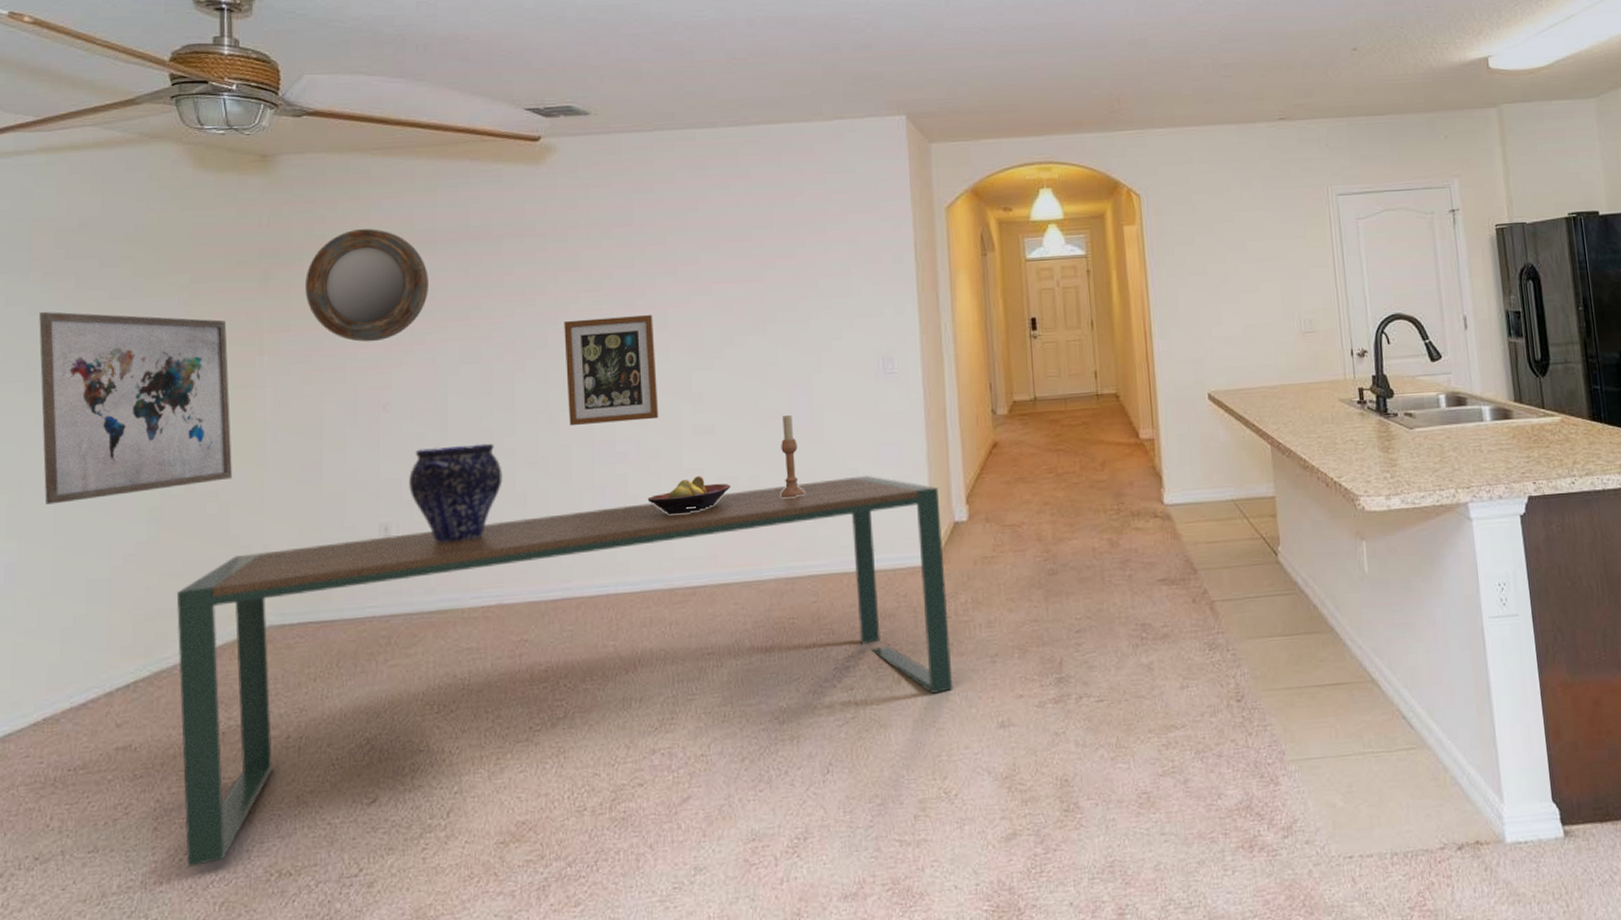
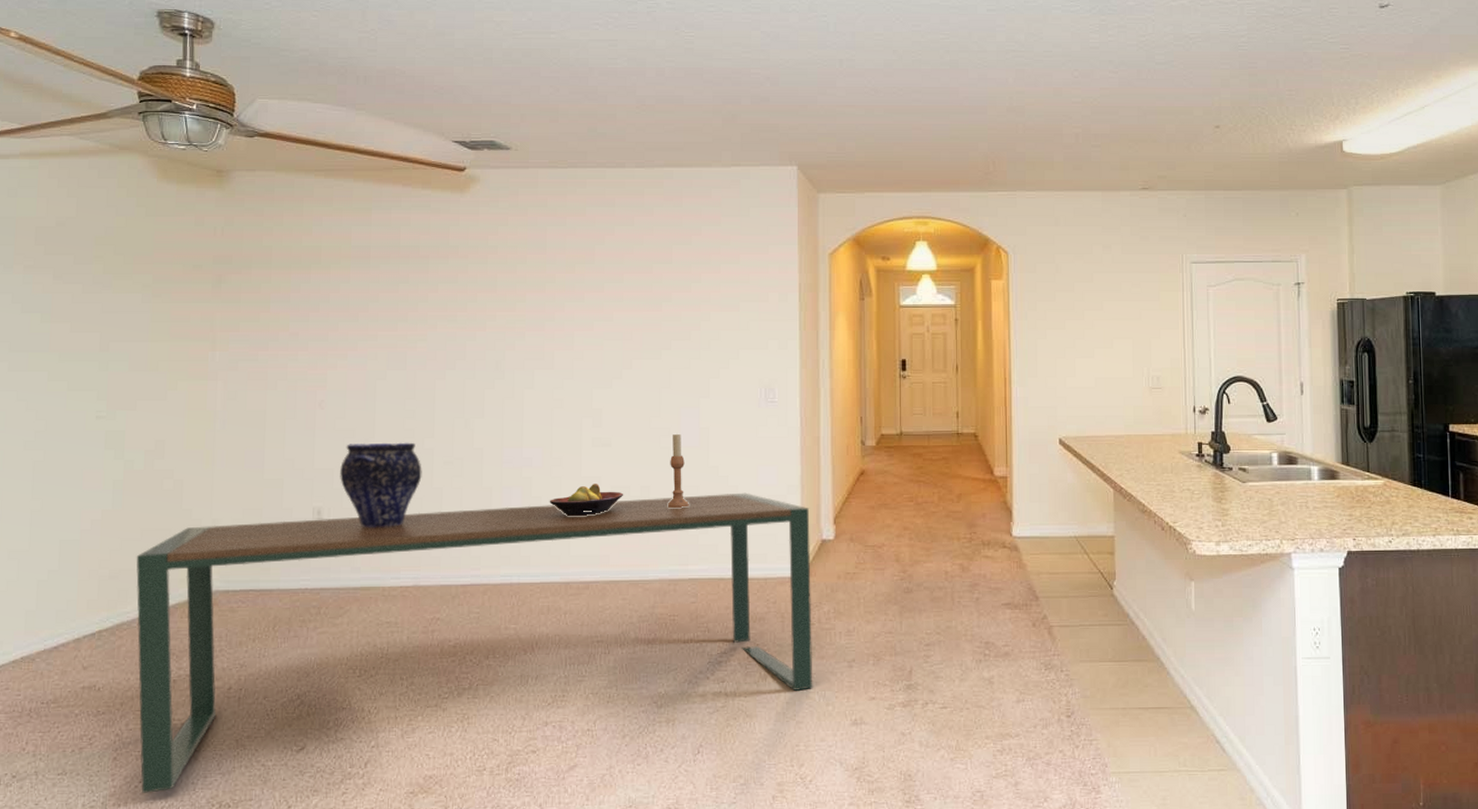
wall art: present [39,312,232,505] -> none [21,301,186,471]
home mirror: present [305,229,428,342] -> none [253,243,362,345]
wall art: present [564,315,659,426] -> none [481,336,563,432]

